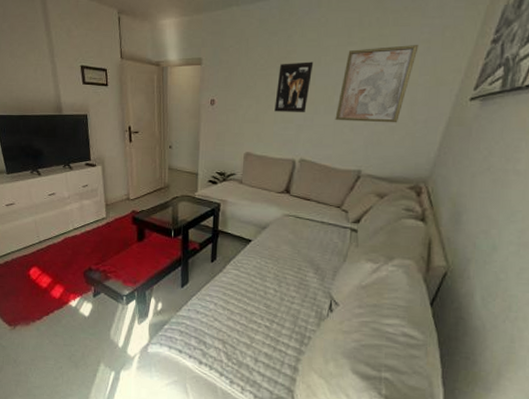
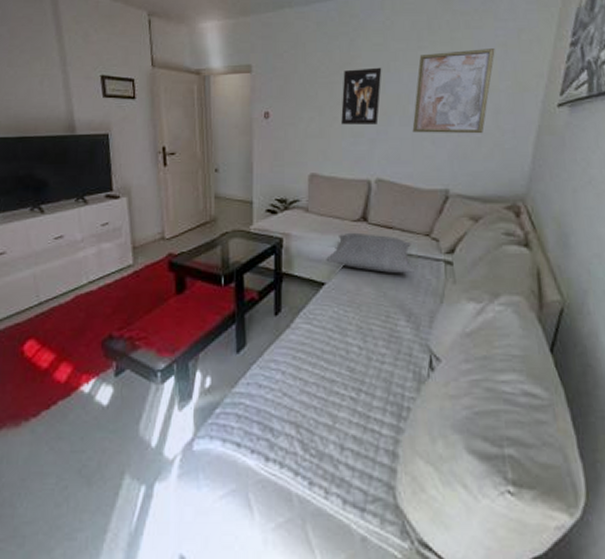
pillow: none [254,201,325,236] -> present [326,232,414,273]

